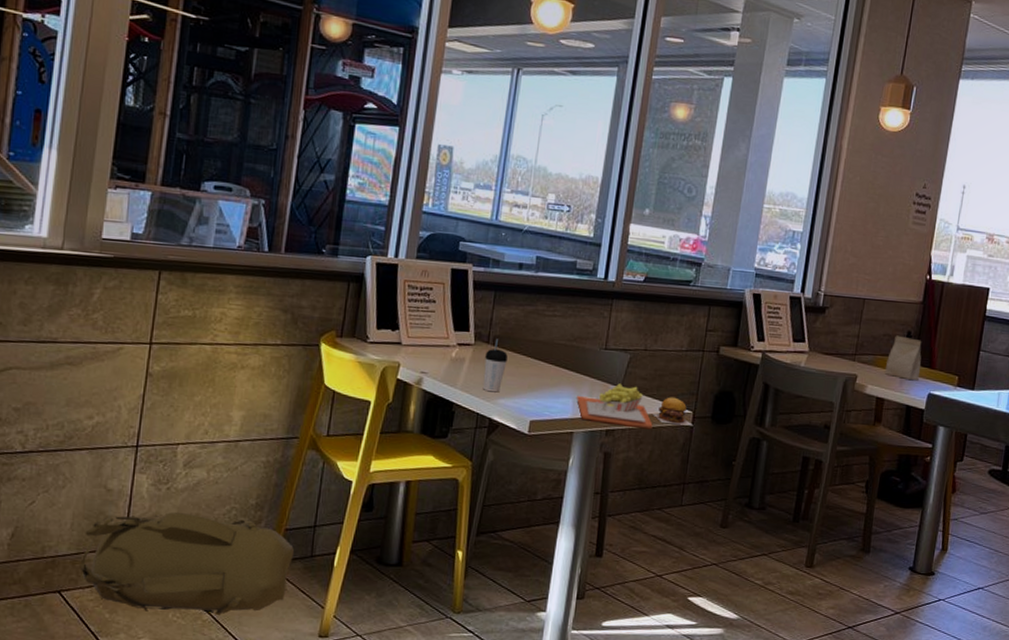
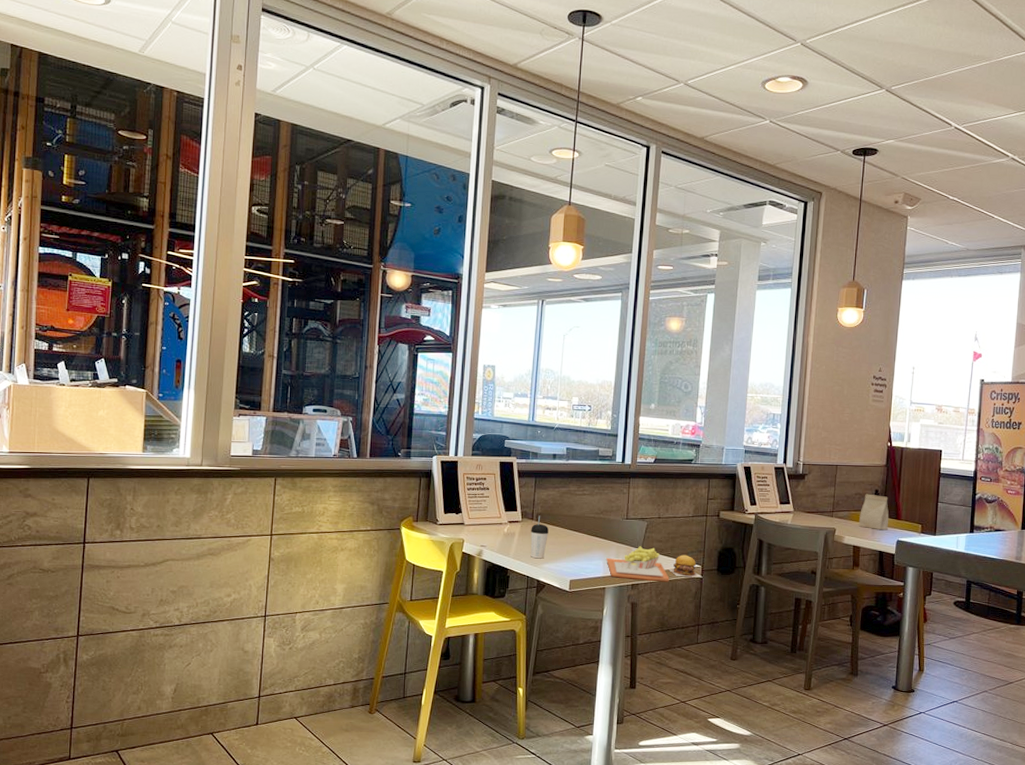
backpack: present [79,512,295,615] -> none [226,667,391,747]

